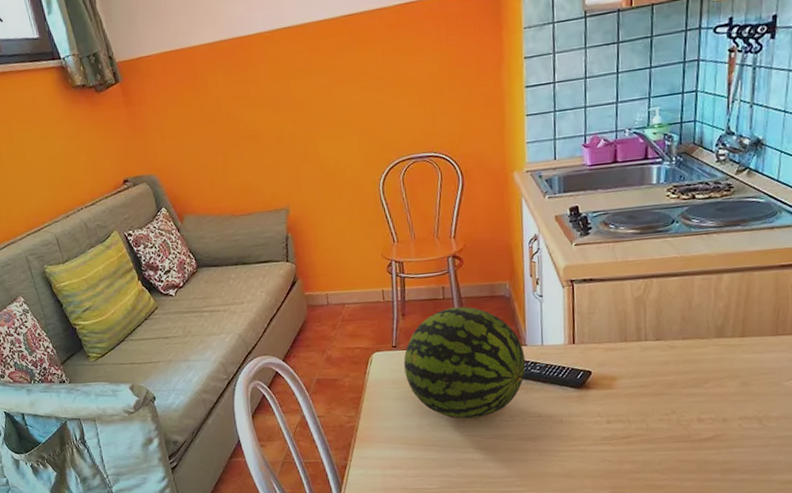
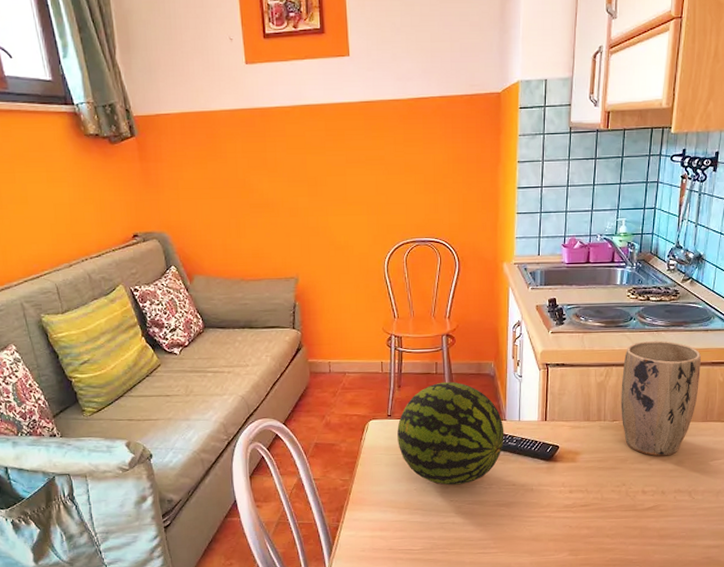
plant pot: none [664,244,766,378] -> present [621,341,701,456]

